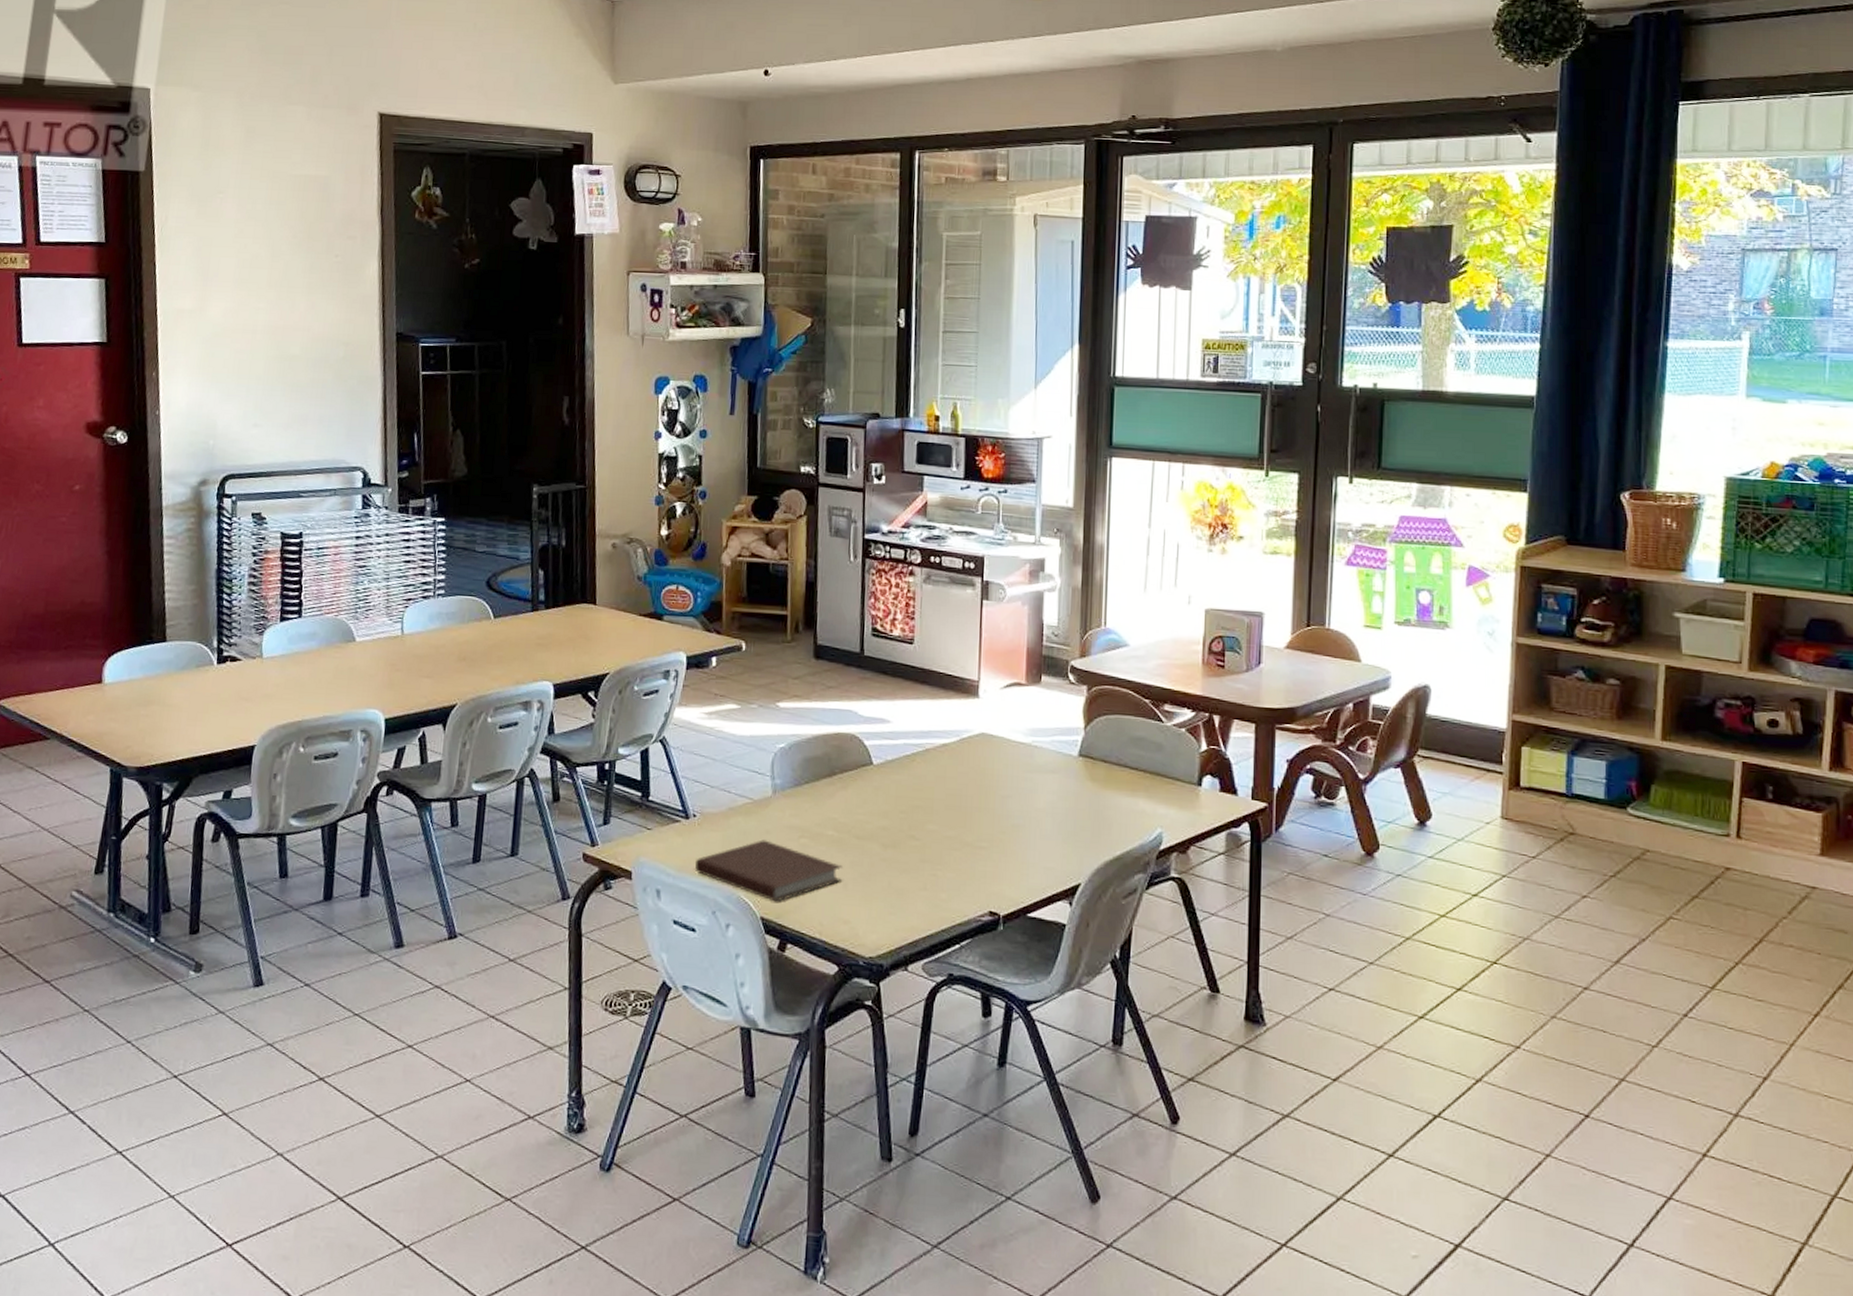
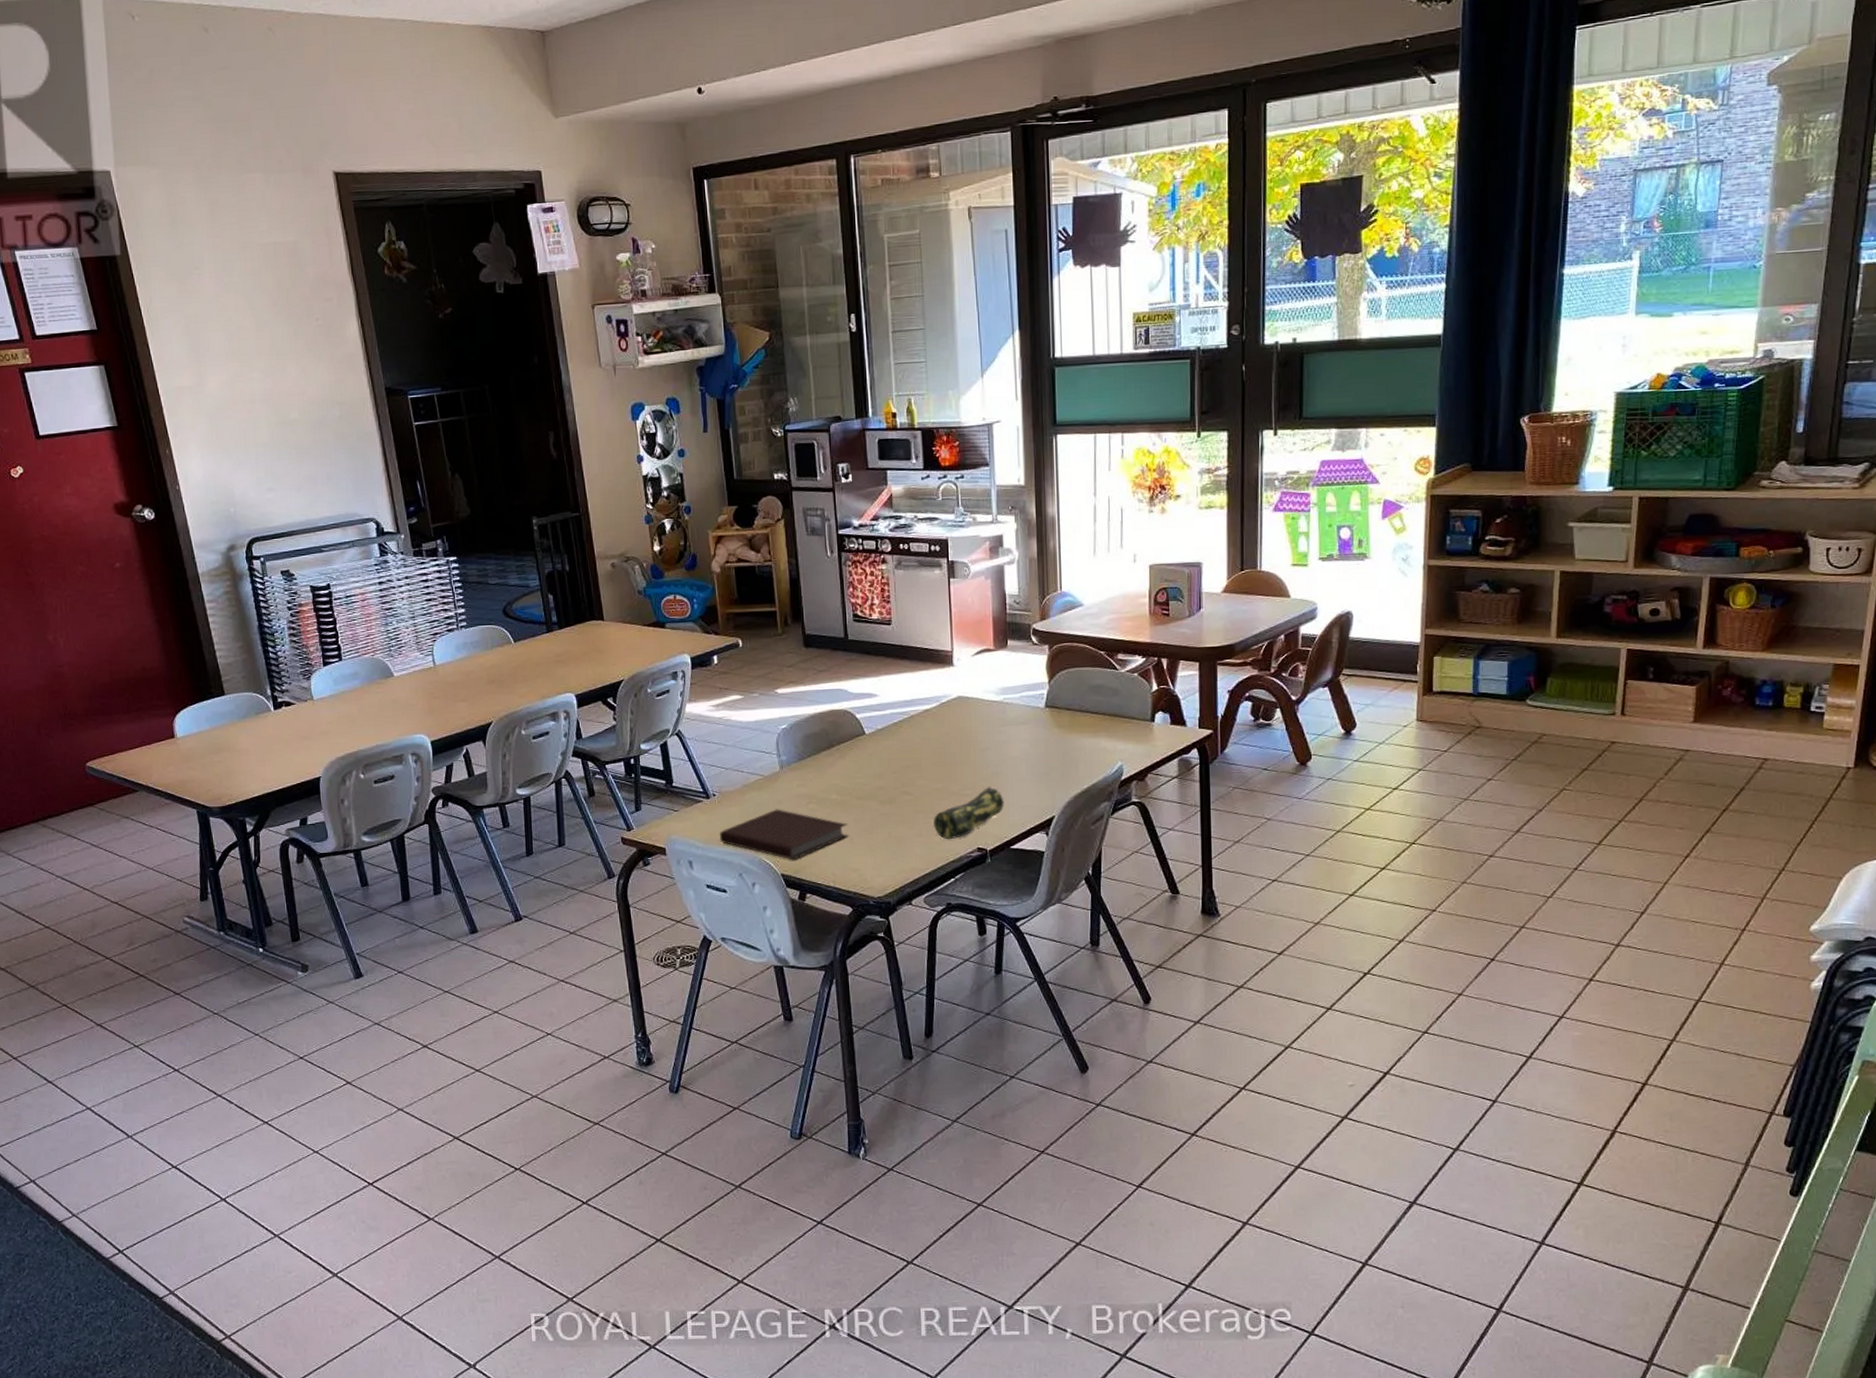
pencil case: none [941,840,1024,899] -> present [934,786,1004,840]

